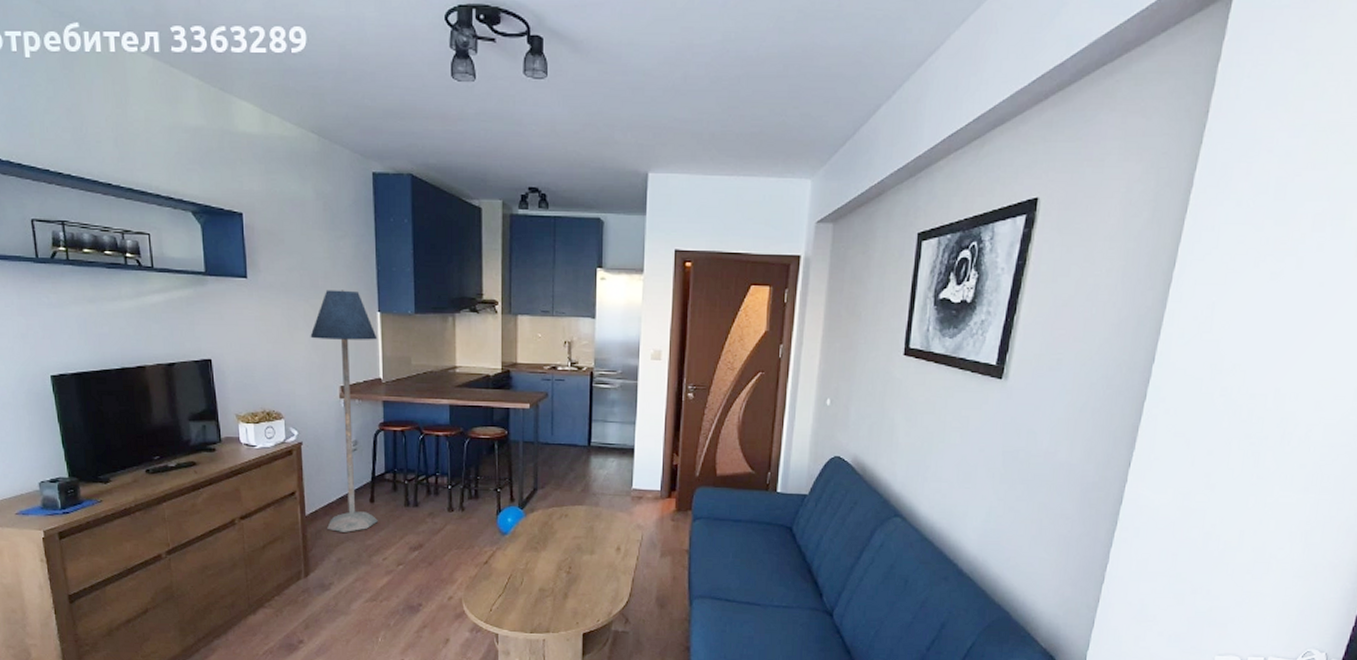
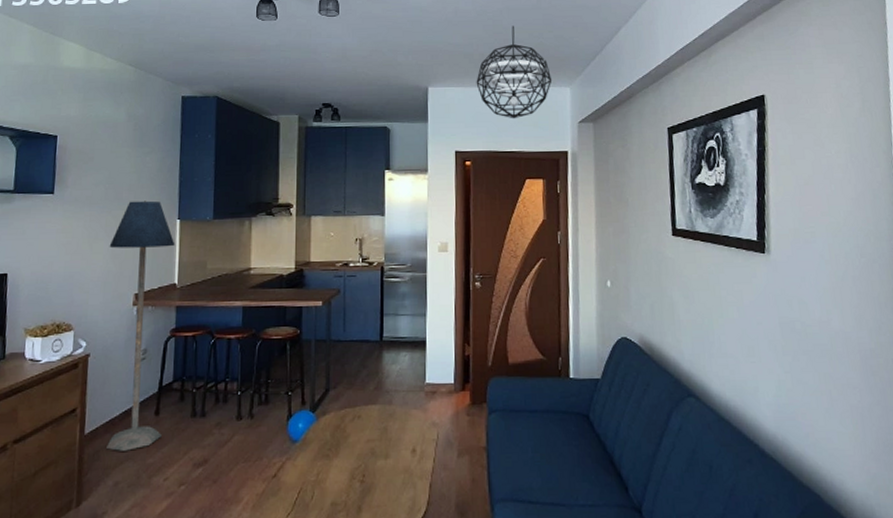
pendant light: none [703,98,792,215] -> present [476,25,552,119]

